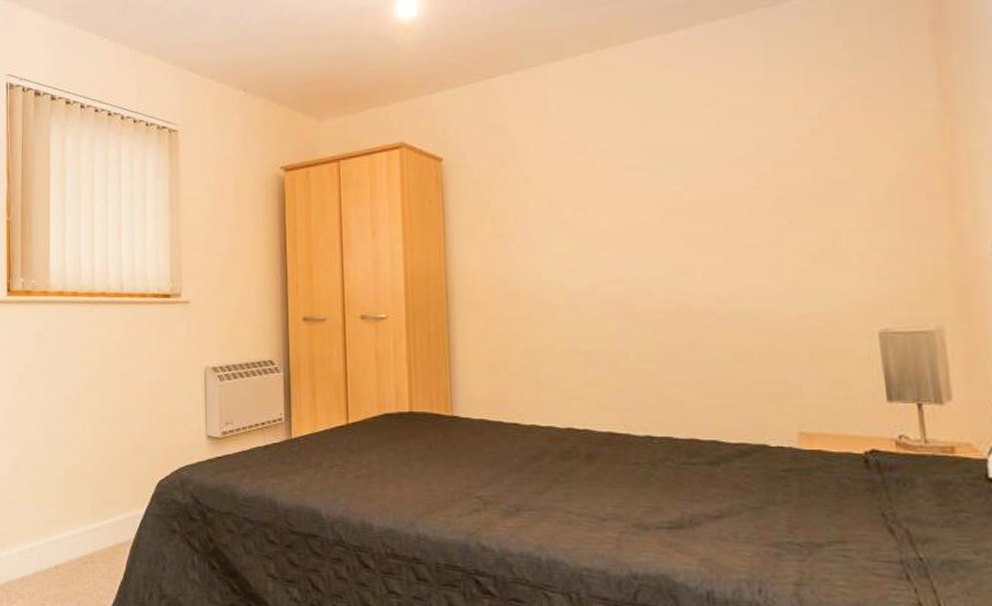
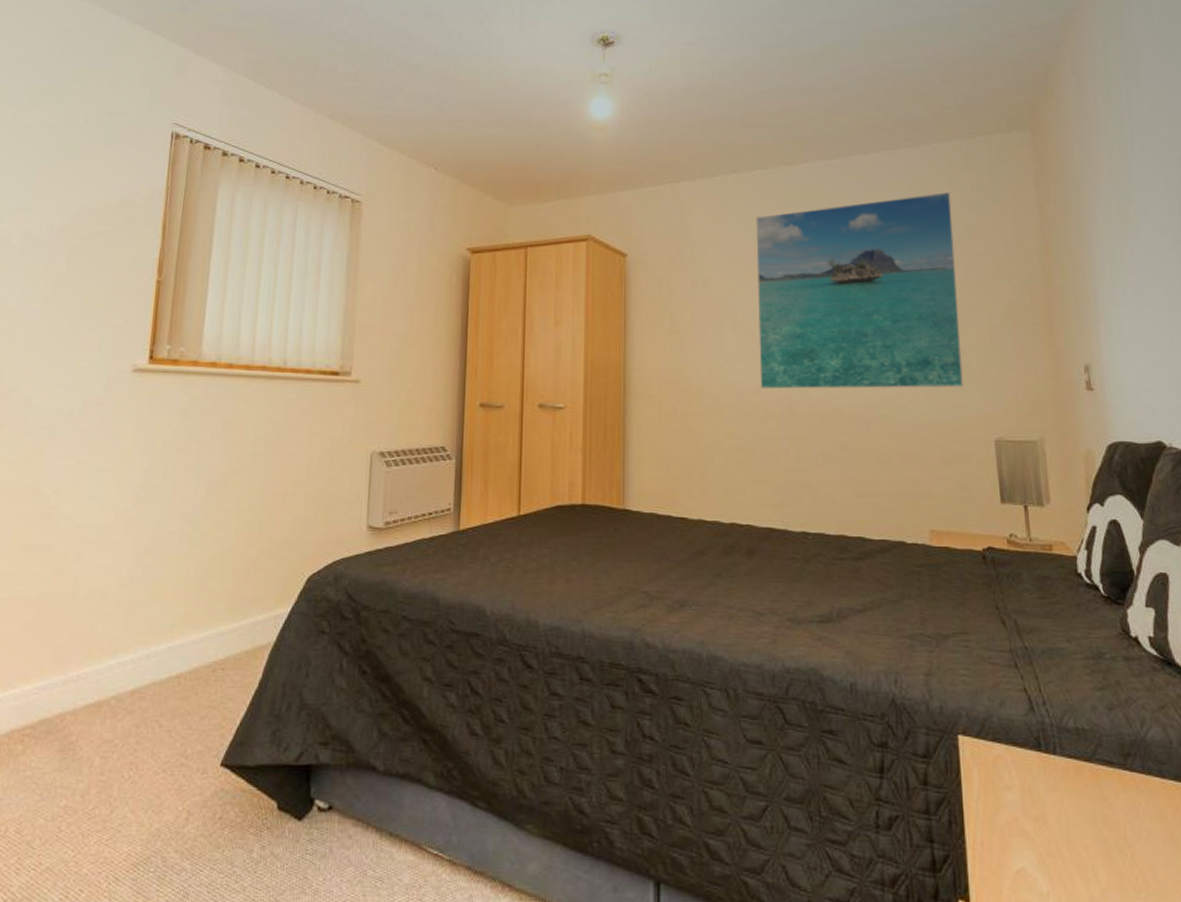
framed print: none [582,53,838,289] -> present [756,191,963,390]

